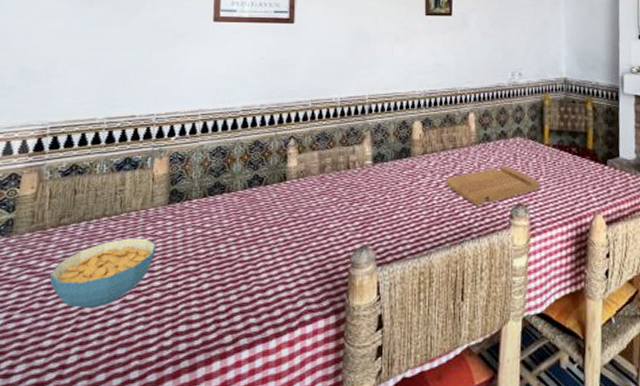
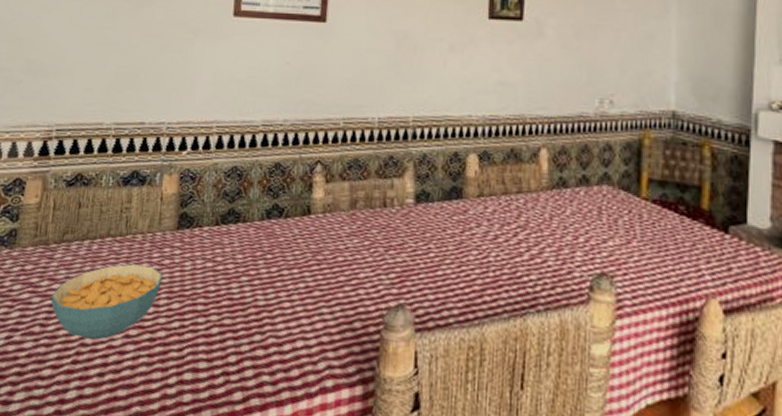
cutting board: present [445,165,541,206] -> none [506,220,633,271]

